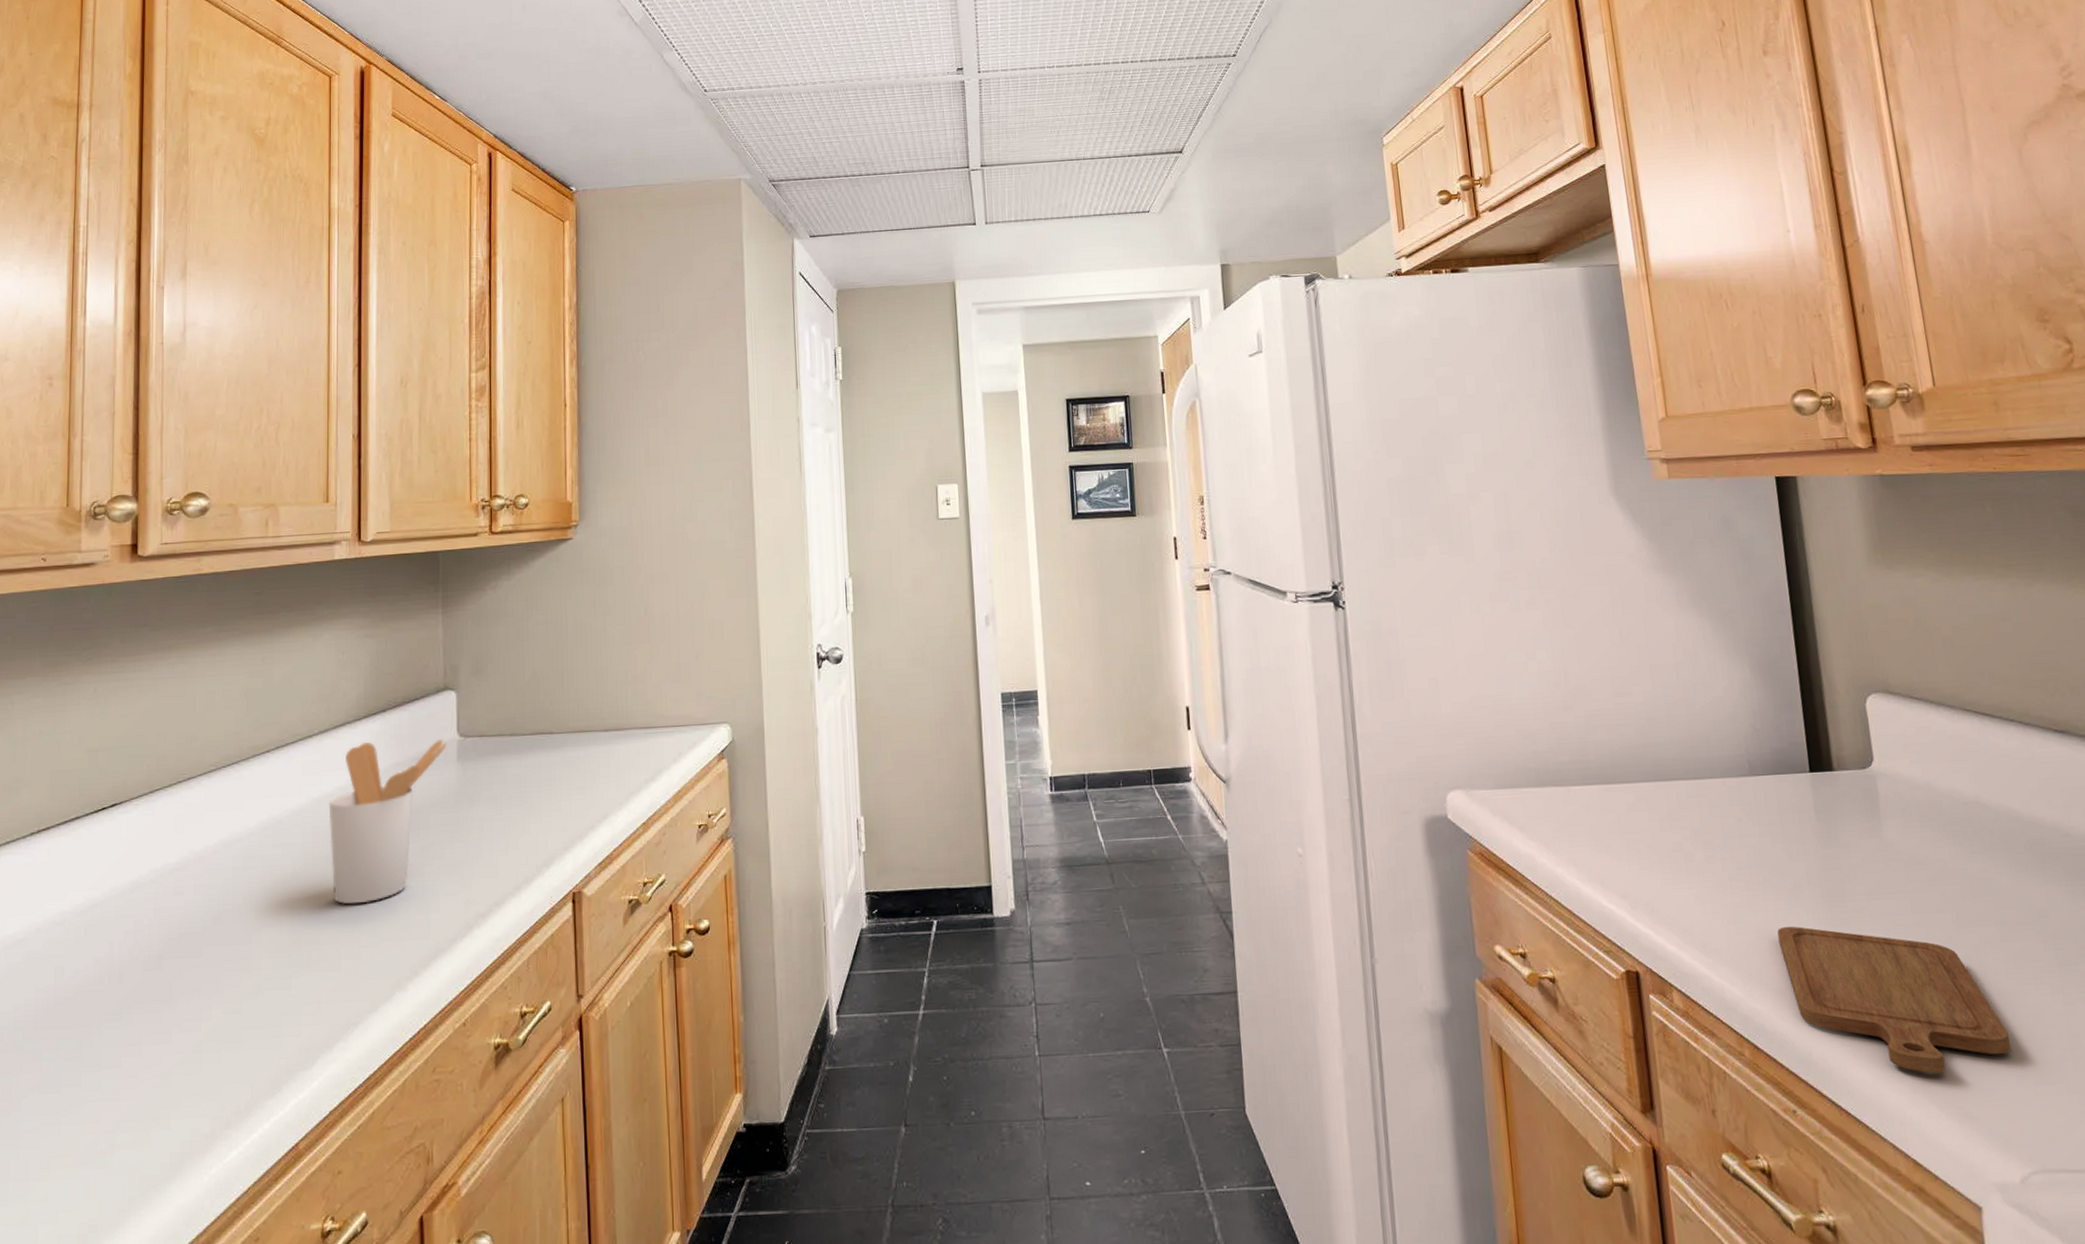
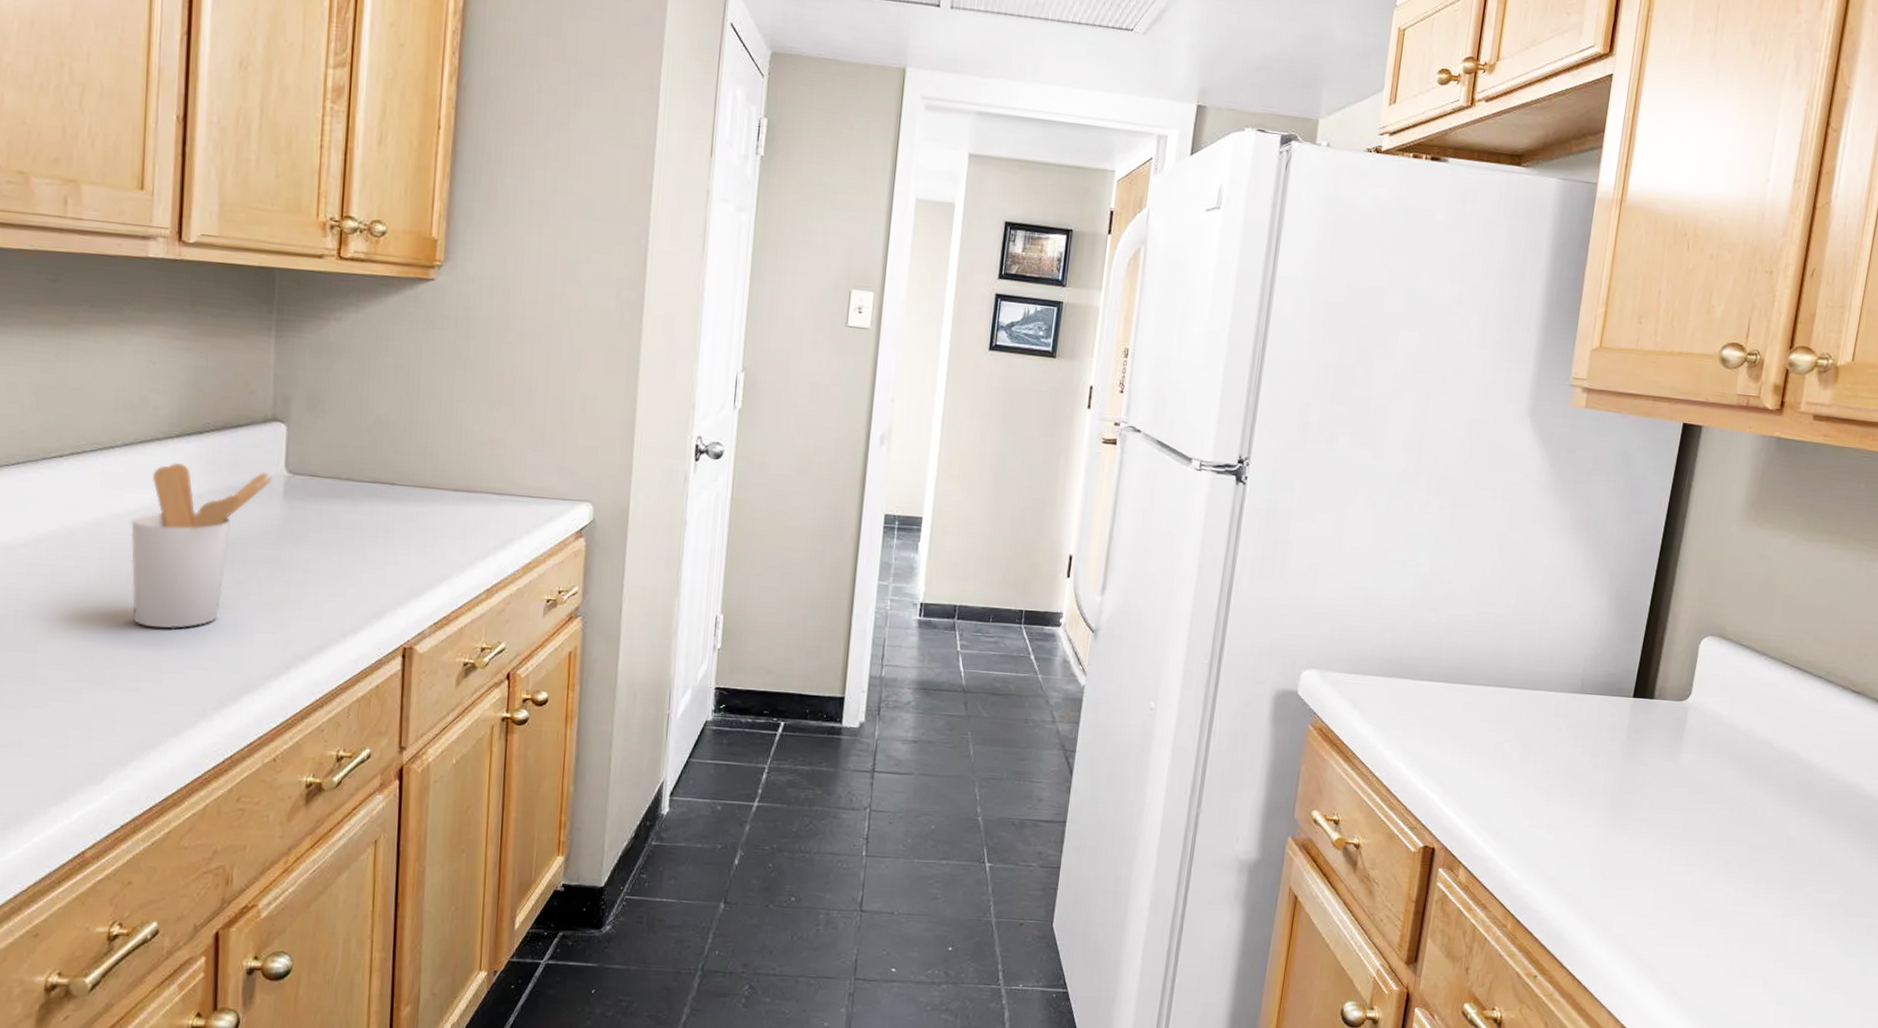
chopping board: present [1777,926,2011,1074] -> none [1562,825,1731,960]

